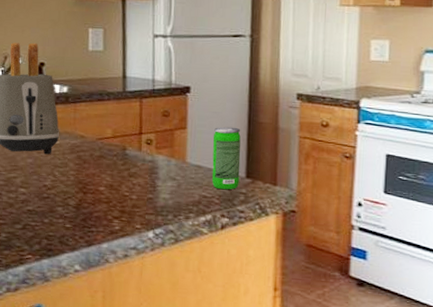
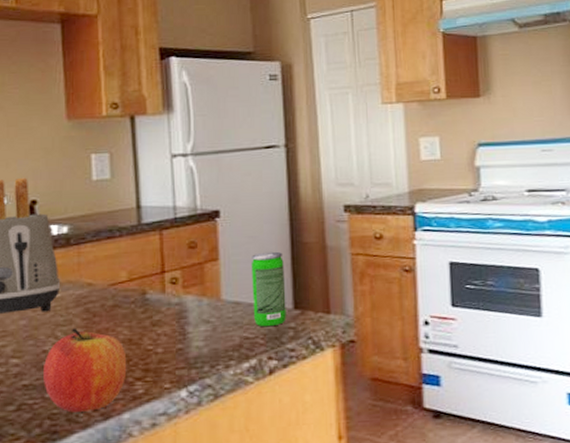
apple: none [43,170,108,238] -> present [42,327,127,412]

